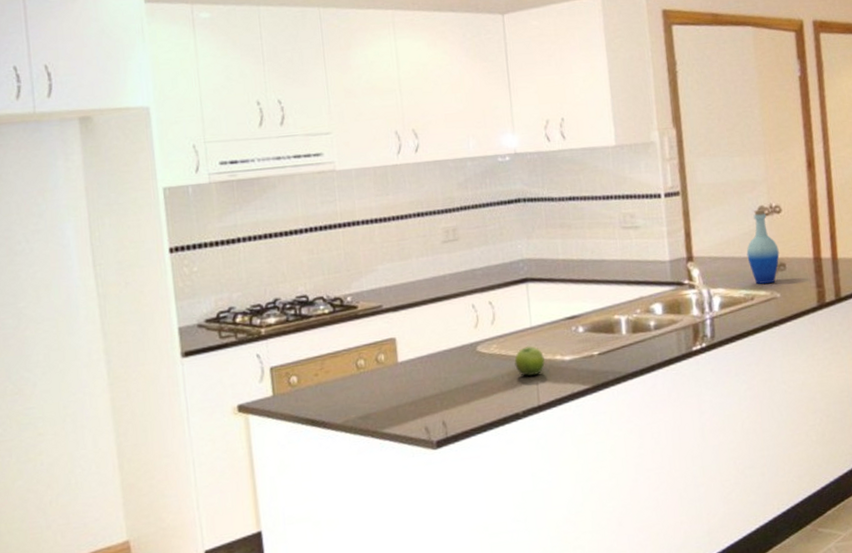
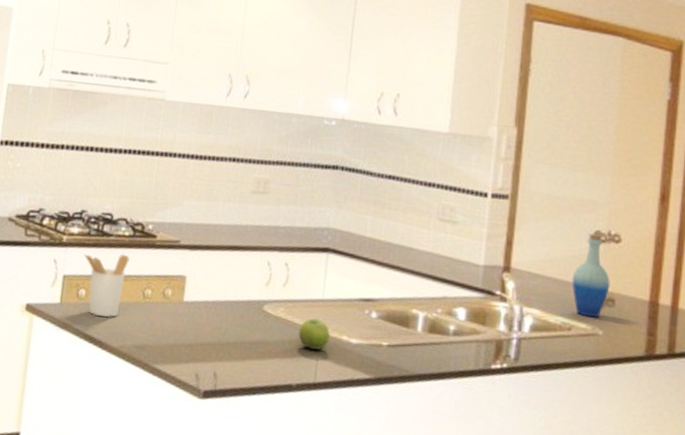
utensil holder: none [286,332,336,399] -> present [83,254,130,318]

